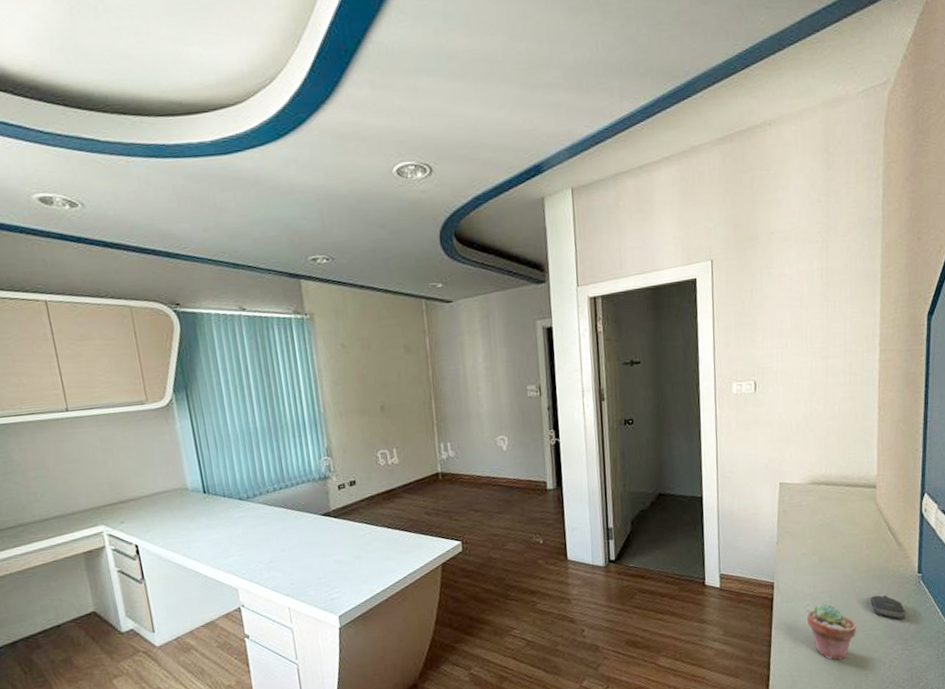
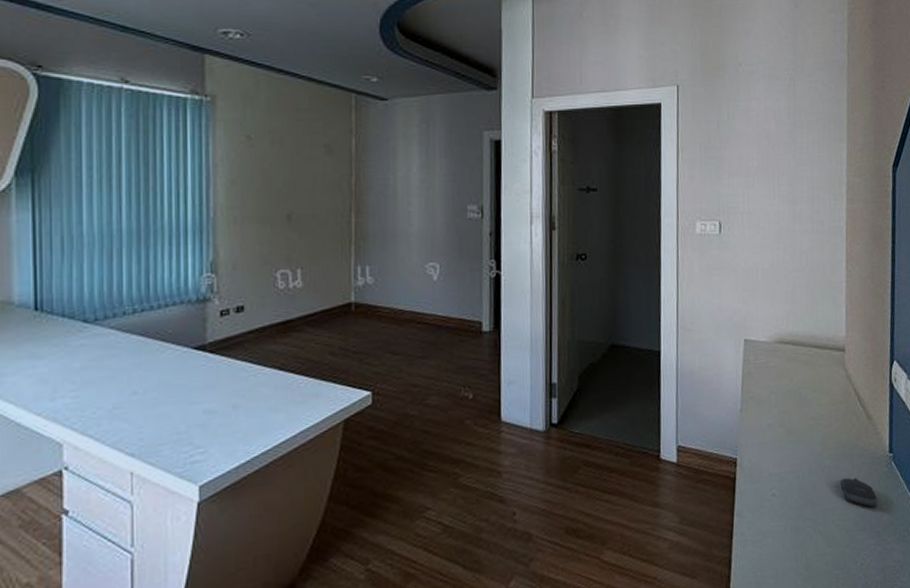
potted succulent: present [807,602,856,661] -> none [773,484,826,557]

